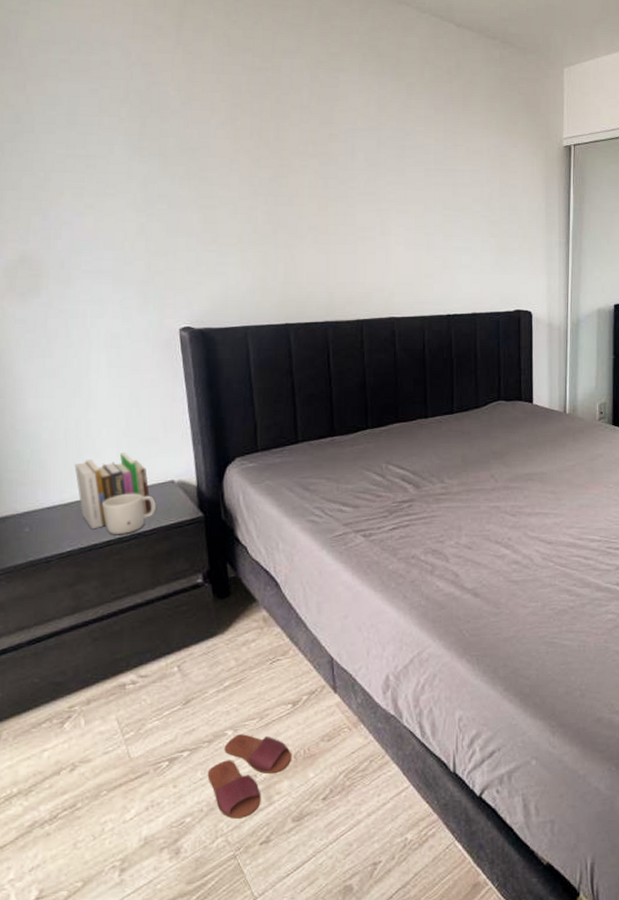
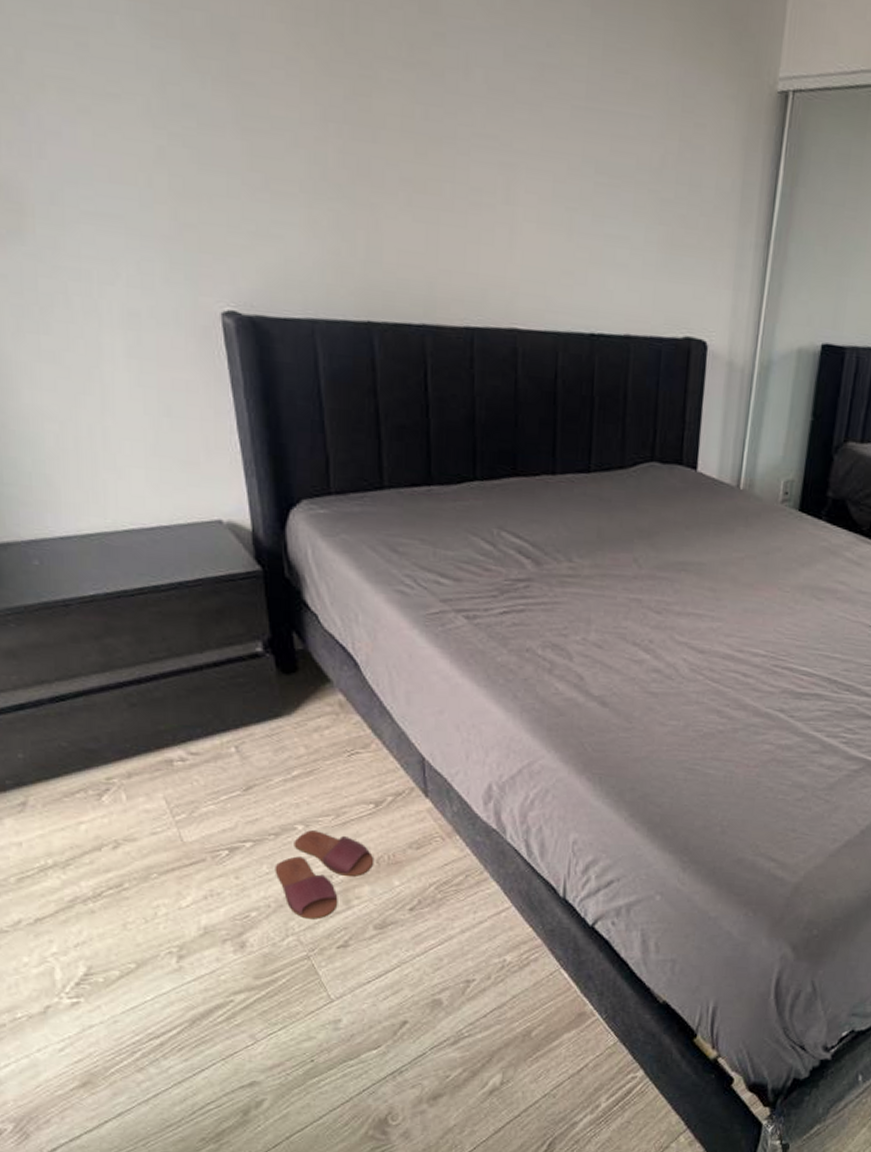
books: present [74,452,152,530] -> none [91,475,195,572]
mug: present [102,493,156,535] -> none [131,530,200,583]

